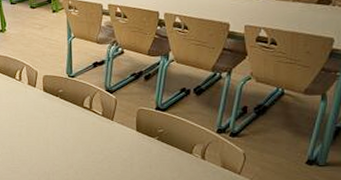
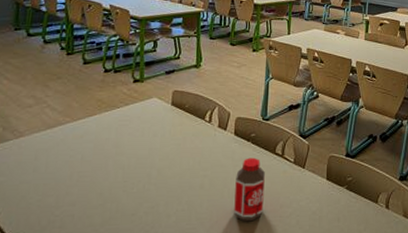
bottle: none [48,111,76,165] -> present [234,157,265,222]

